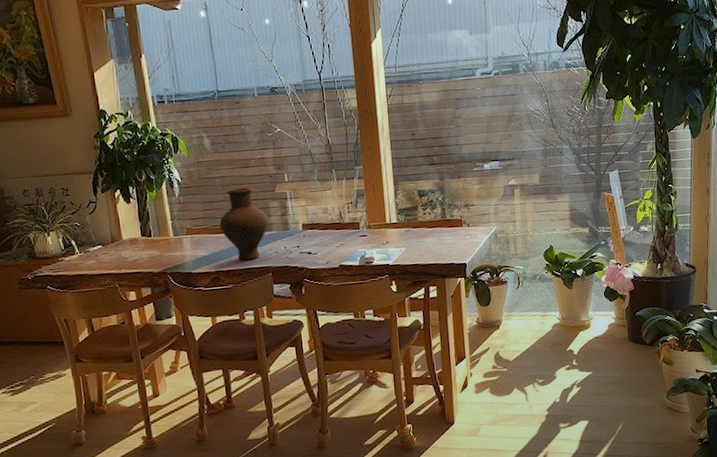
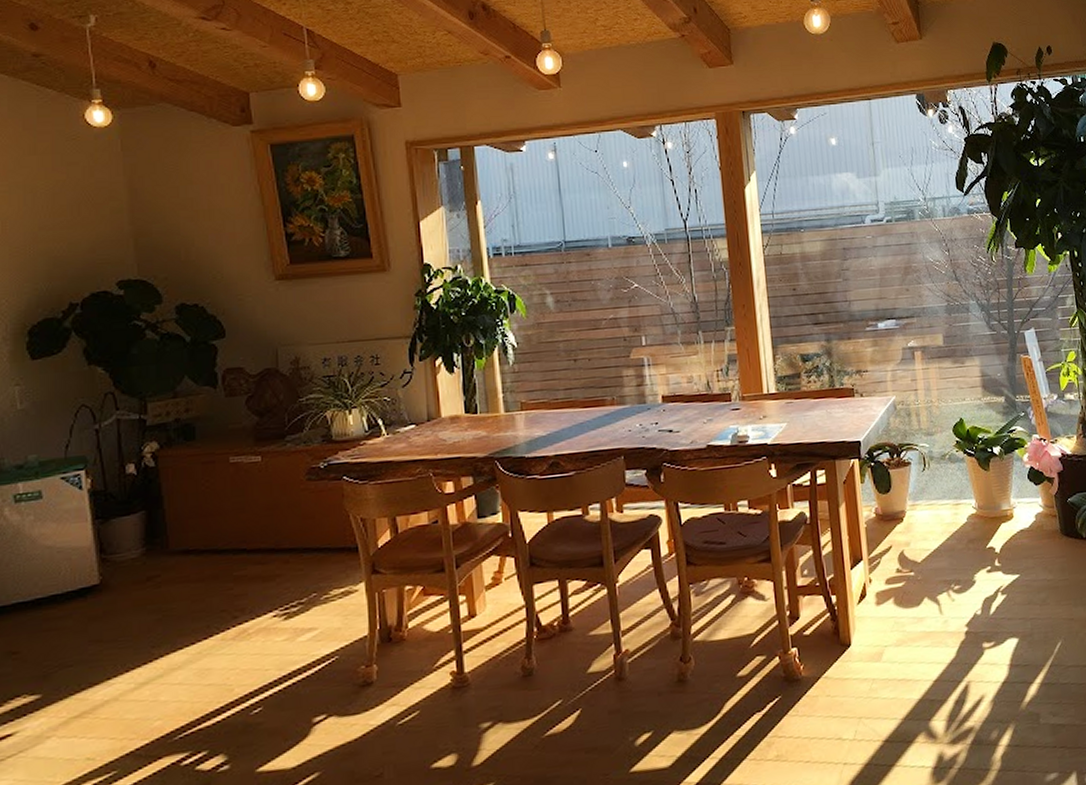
vase: present [219,187,269,260] -> none [561,352,622,441]

